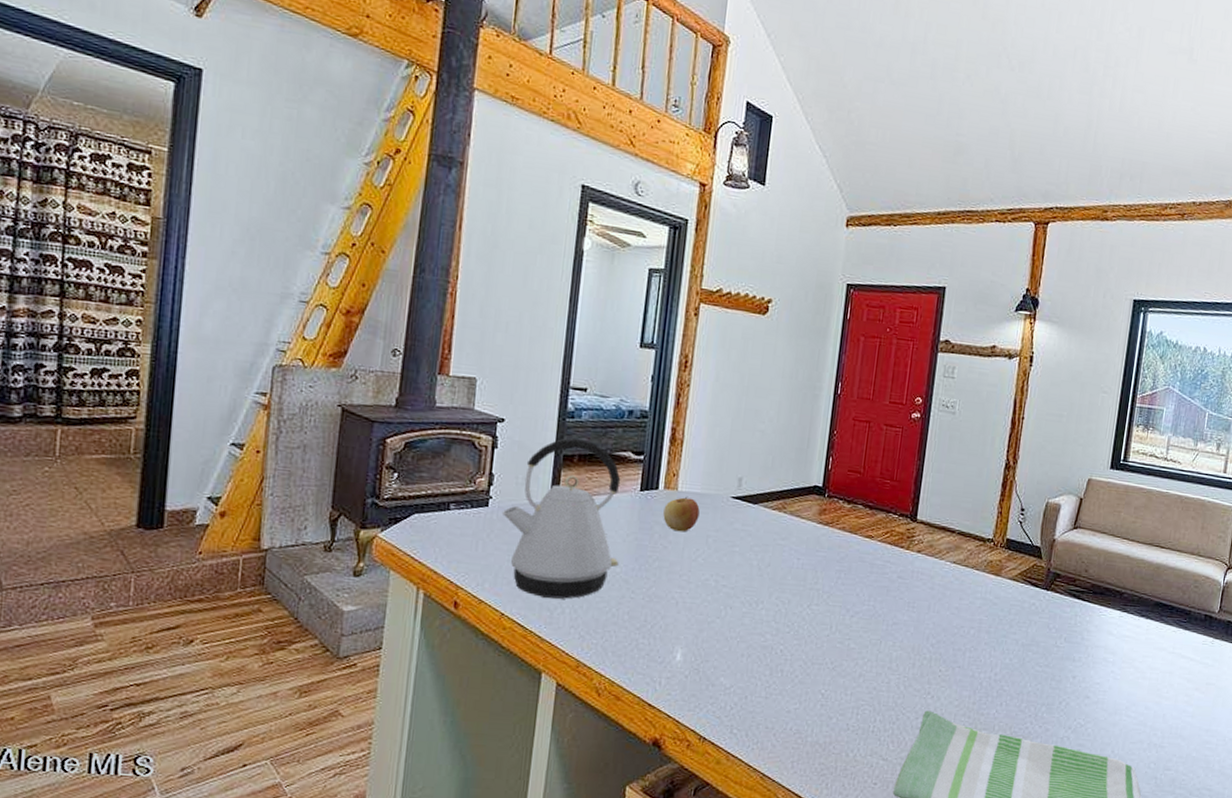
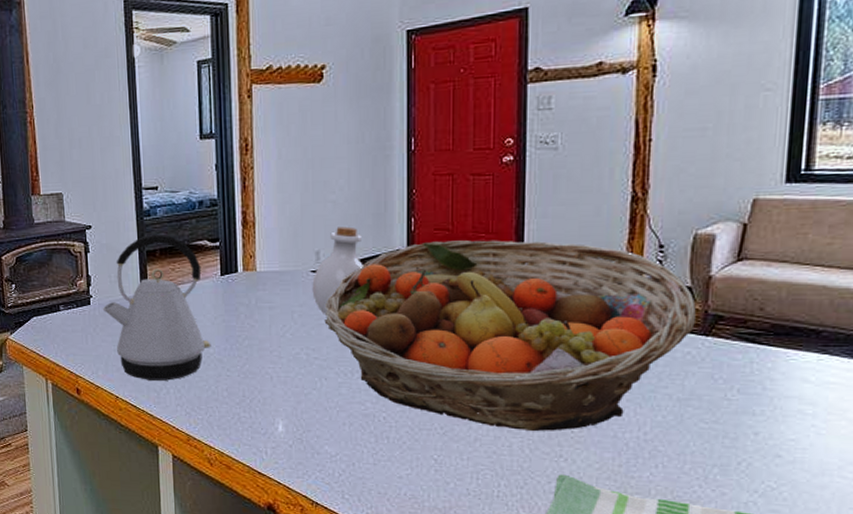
apple: present [663,496,700,532] -> none [246,275,281,310]
bottle: none [729,456,784,543] -> present [312,226,363,315]
fruit basket: none [737,482,1043,670] -> present [324,240,696,431]

